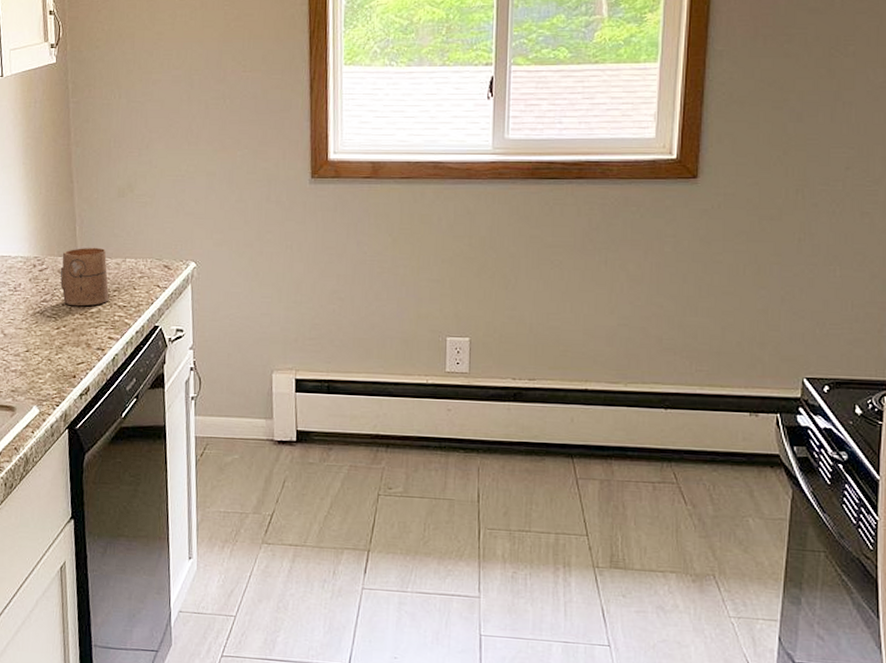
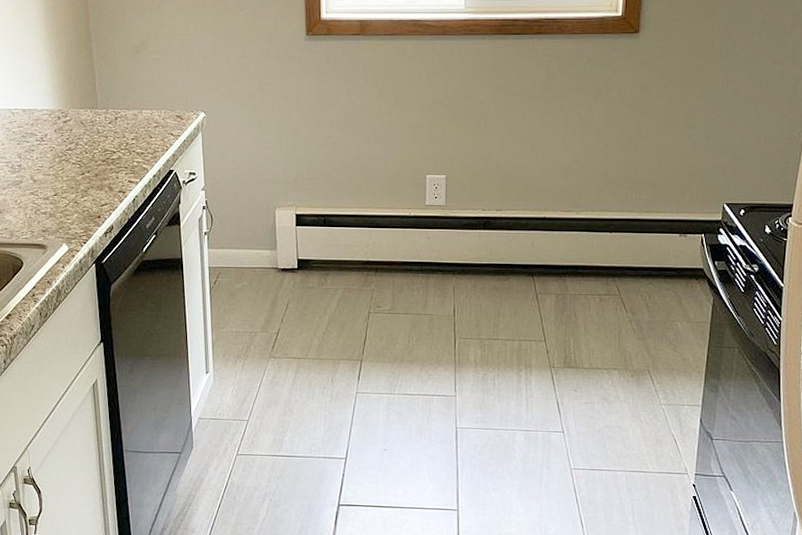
cup: present [60,247,109,307] -> none [82,100,128,154]

